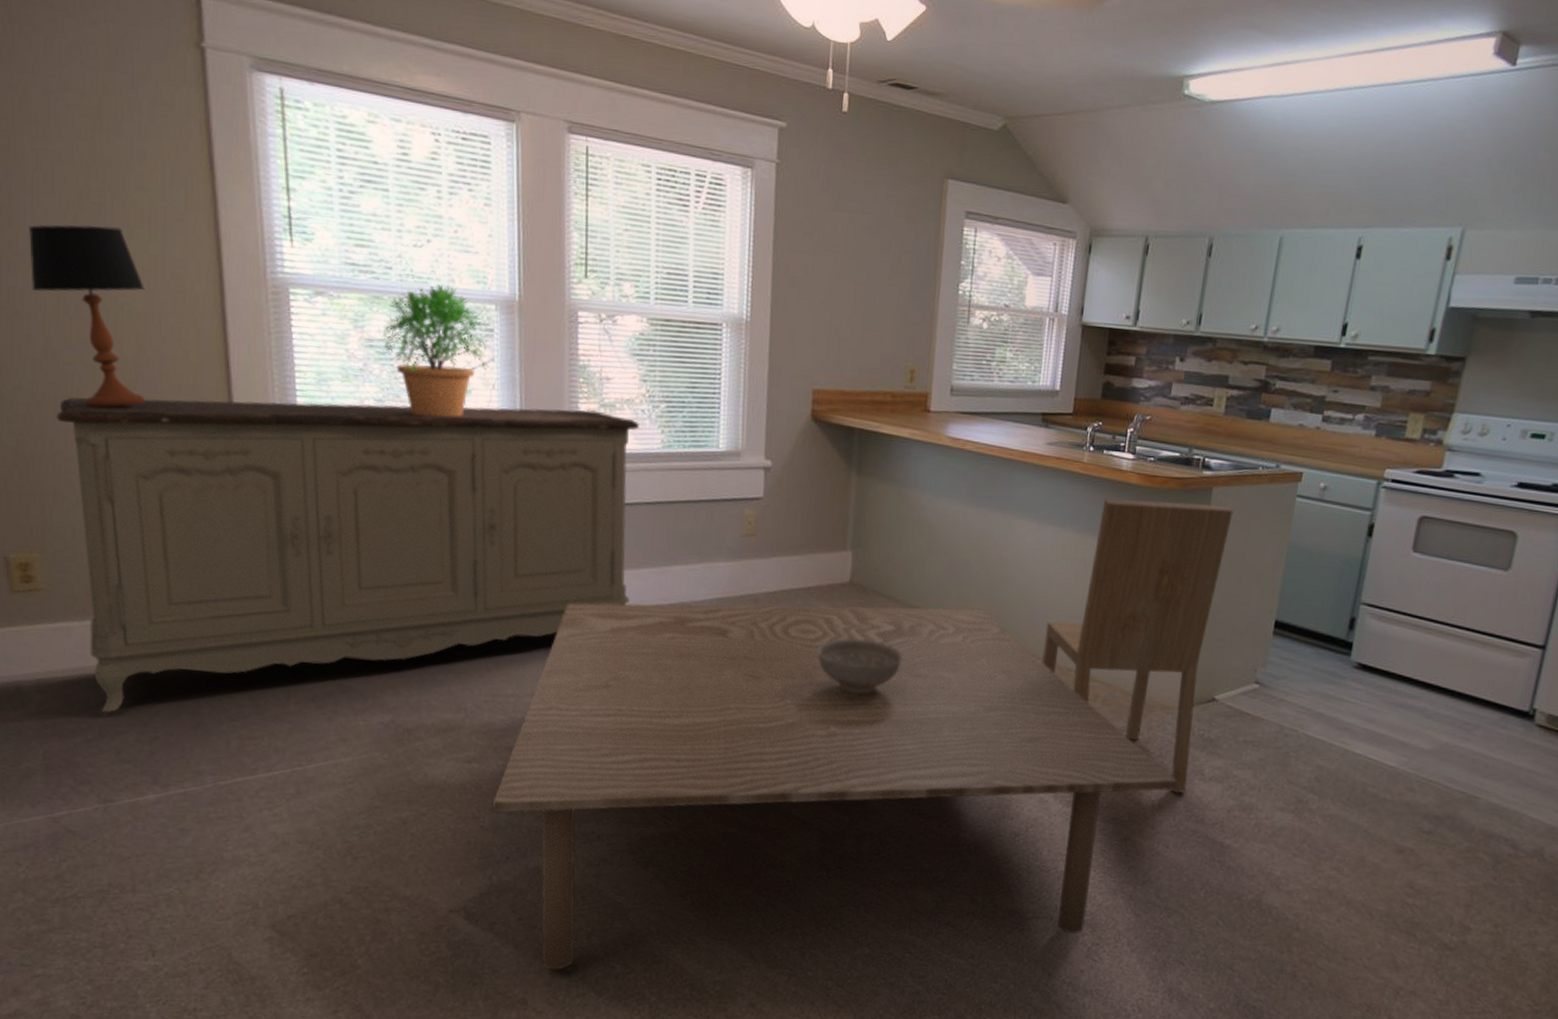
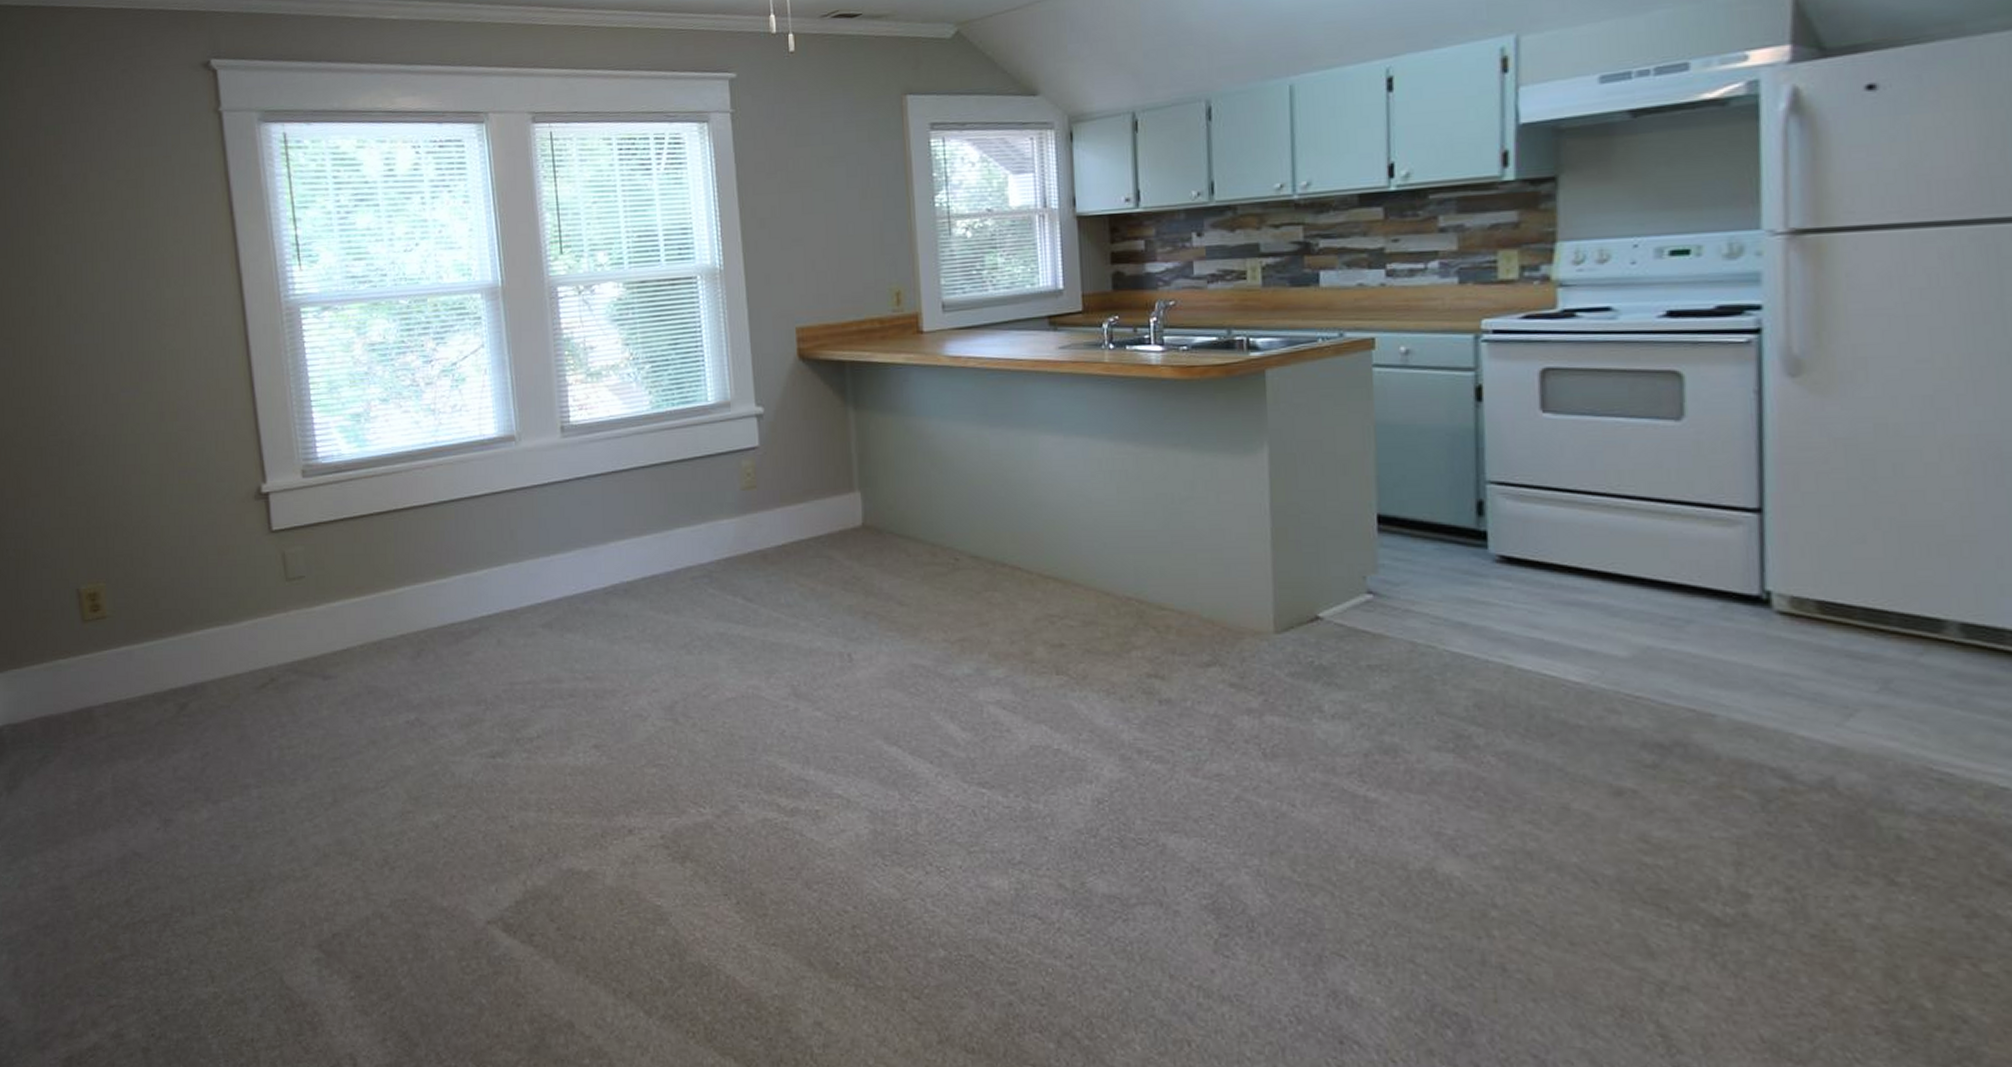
table lamp: present [29,224,145,408] -> none [90,278,185,442]
sideboard: present [56,397,639,713] -> none [115,381,636,732]
potted plant: present [383,284,488,418] -> none [383,282,479,410]
coffee table: present [492,602,1178,970] -> none [520,539,1292,987]
decorative bowl: present [817,638,902,695] -> none [838,587,933,650]
dining chair: present [1041,498,1233,794] -> none [1093,388,1304,738]

